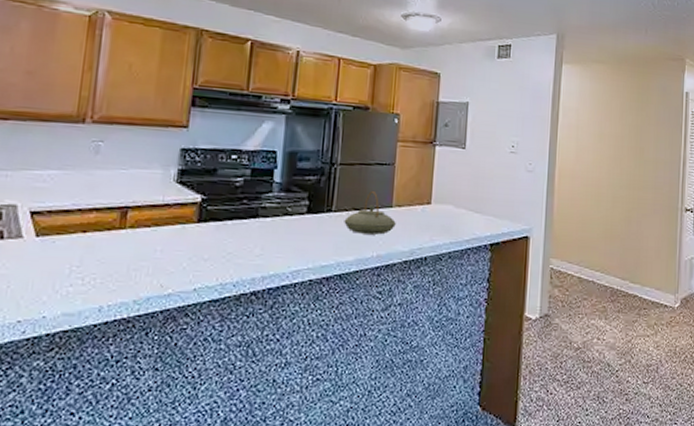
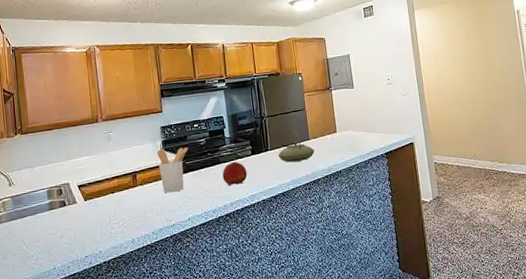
utensil holder: none [164,180,217,247] -> present [157,147,189,193]
fruit: none [257,218,296,252] -> present [222,161,248,186]

